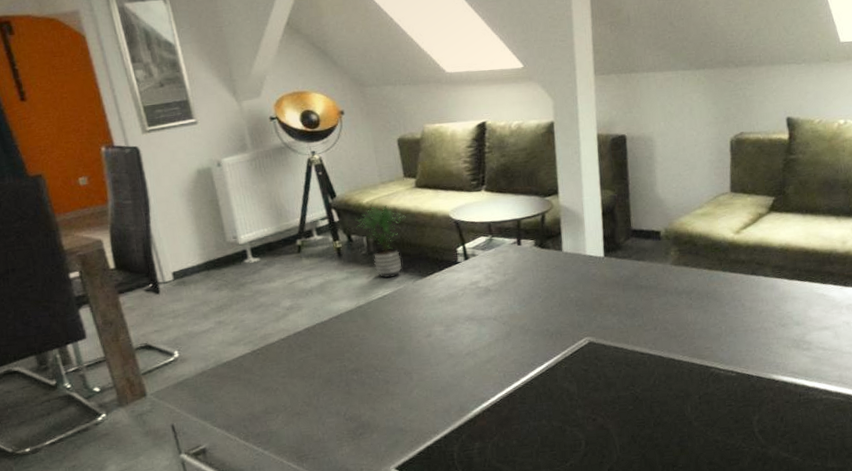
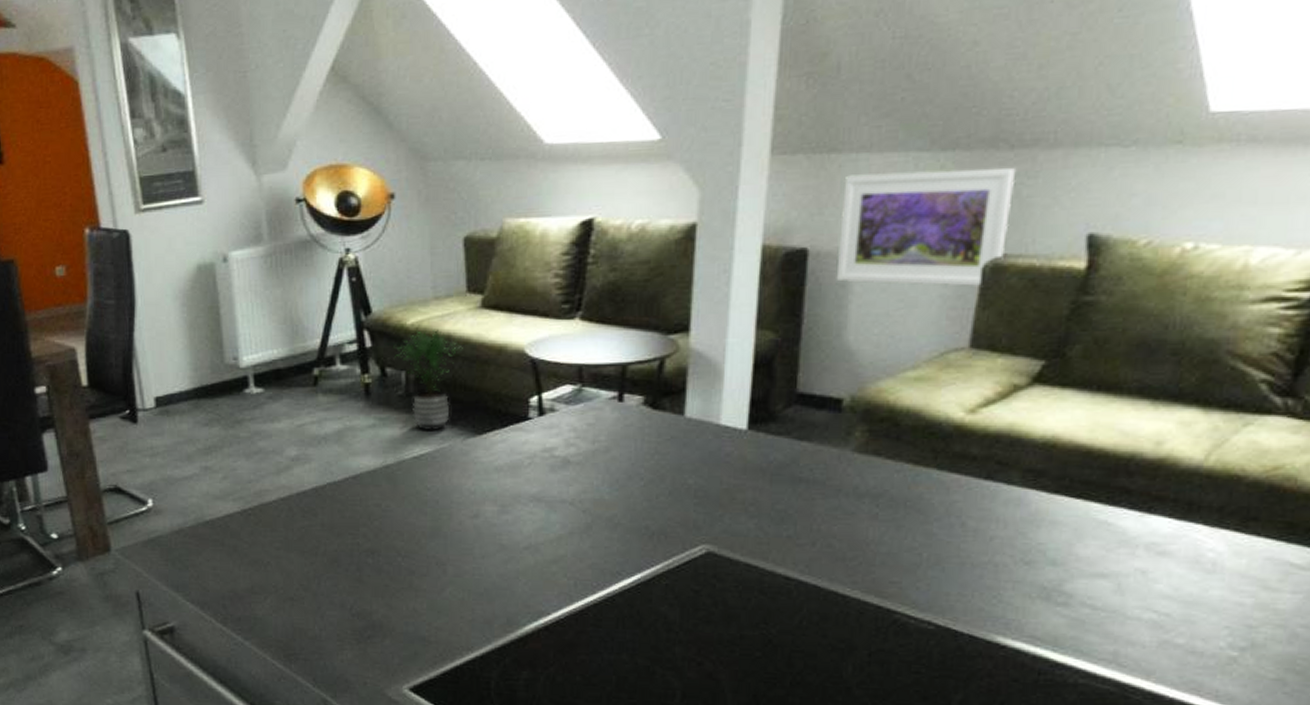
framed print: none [642,79,742,155] -> present [836,168,1017,286]

